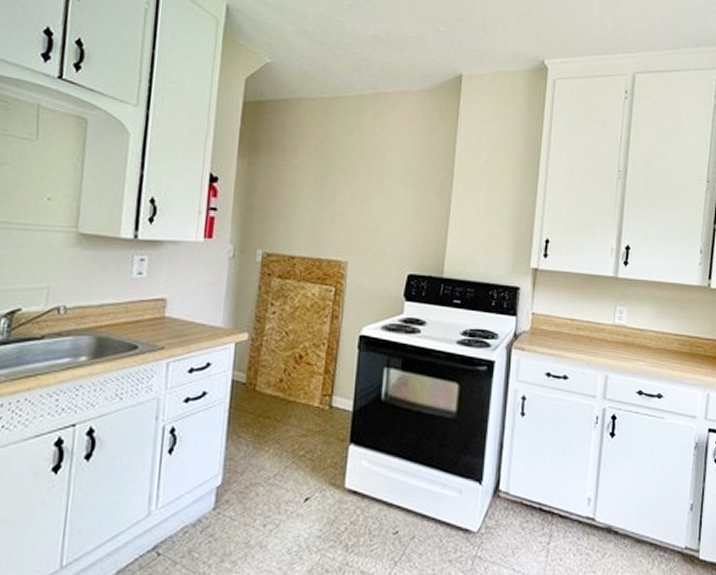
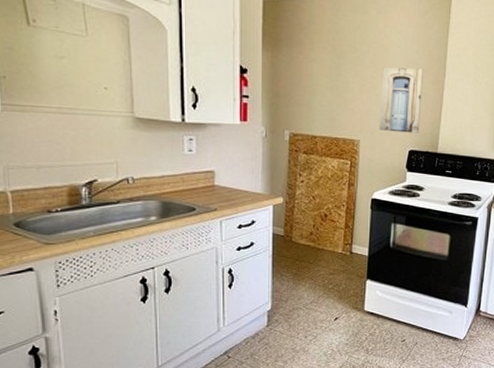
wall art: none [371,175,428,254] -> present [379,67,424,133]

